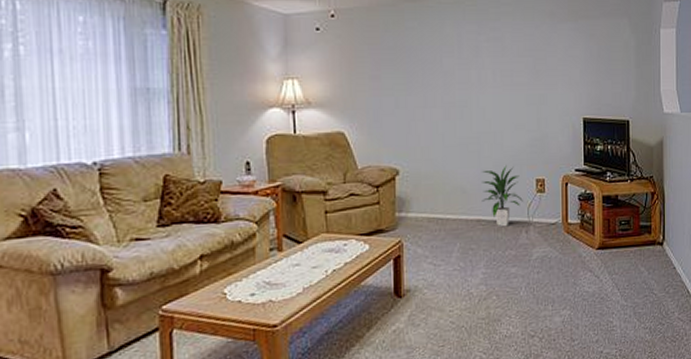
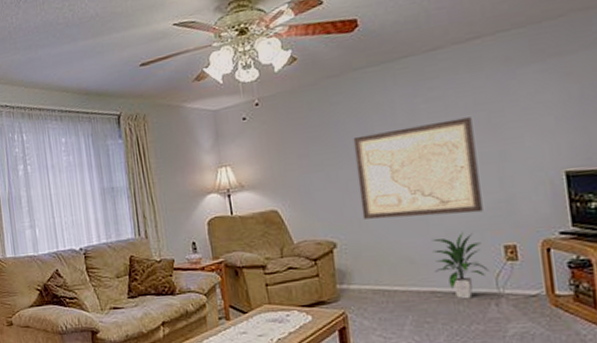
wall art: none [423,61,523,149] -> present [353,117,483,220]

